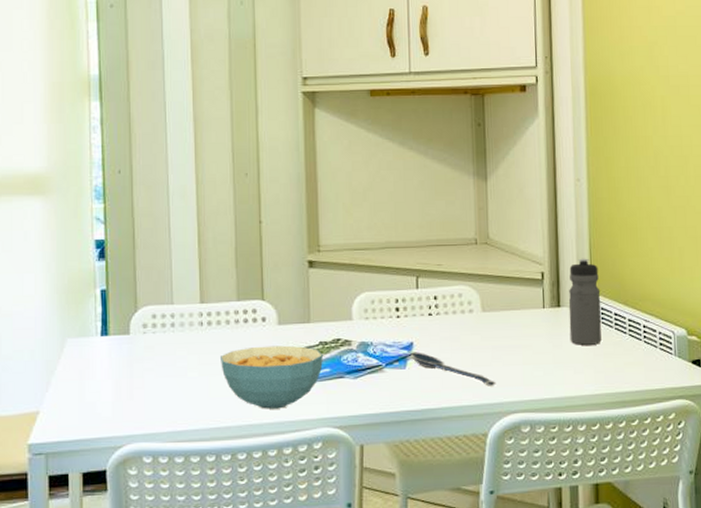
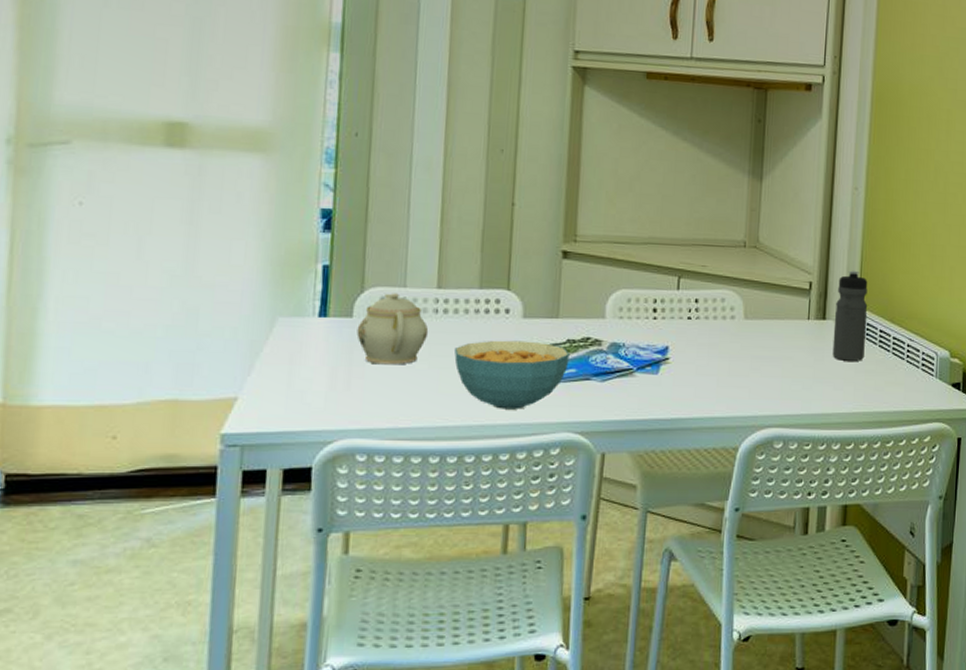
teapot: none [134,310,196,375] -> present [357,293,429,365]
spoon: present [410,352,496,386] -> none [664,357,752,398]

